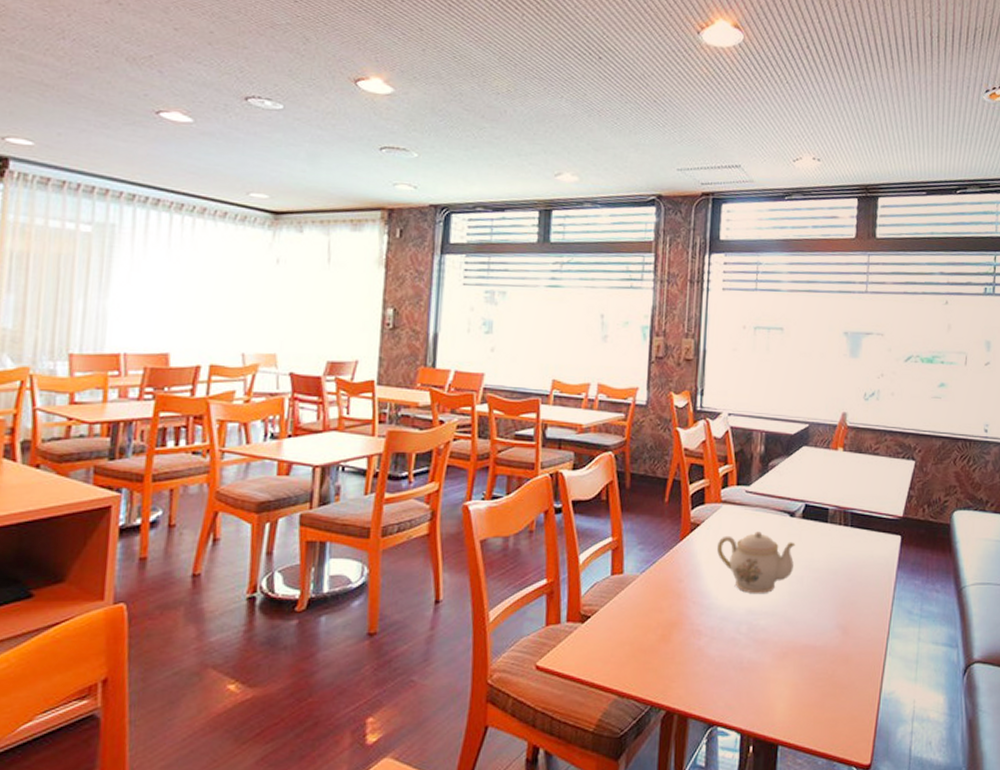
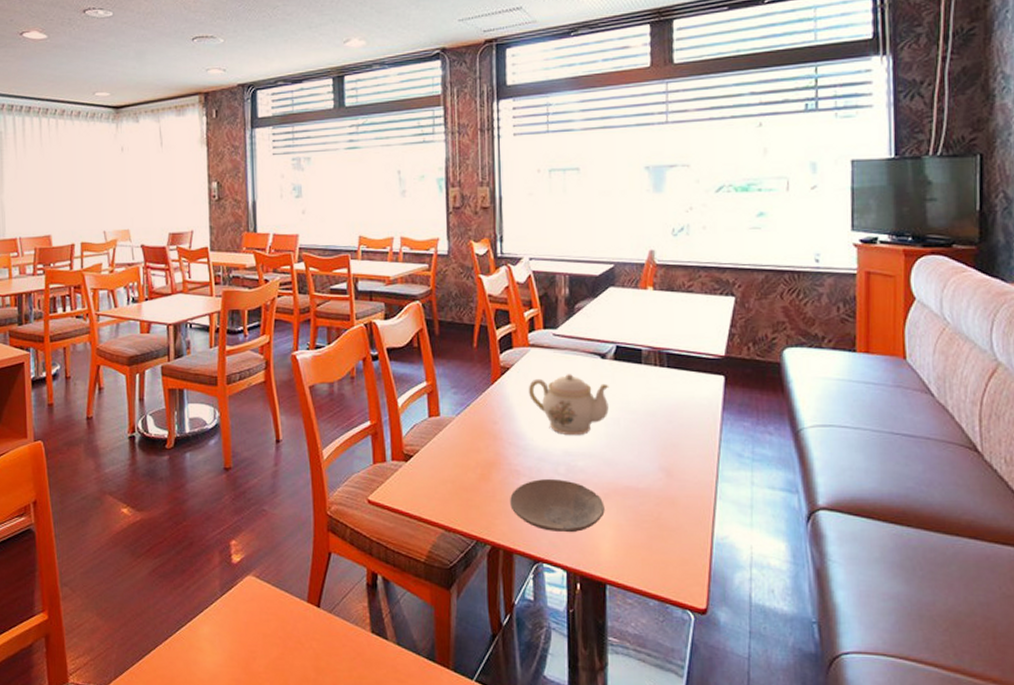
plate: none [689,639,783,694] -> present [510,479,605,533]

